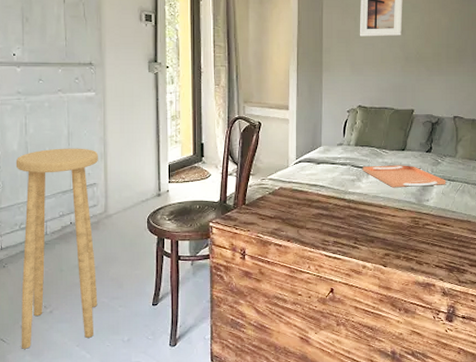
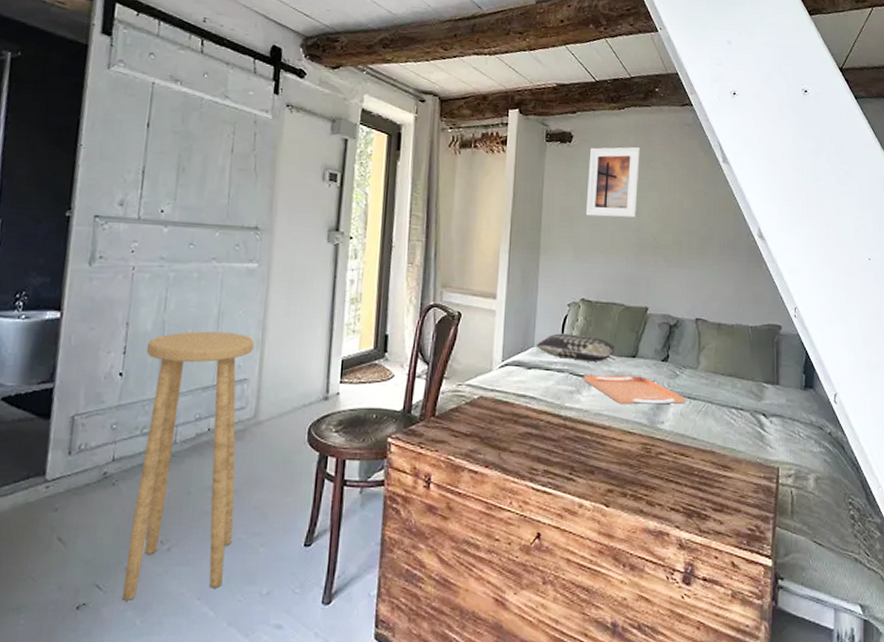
cushion: none [323,134,387,155] -> present [536,333,615,362]

